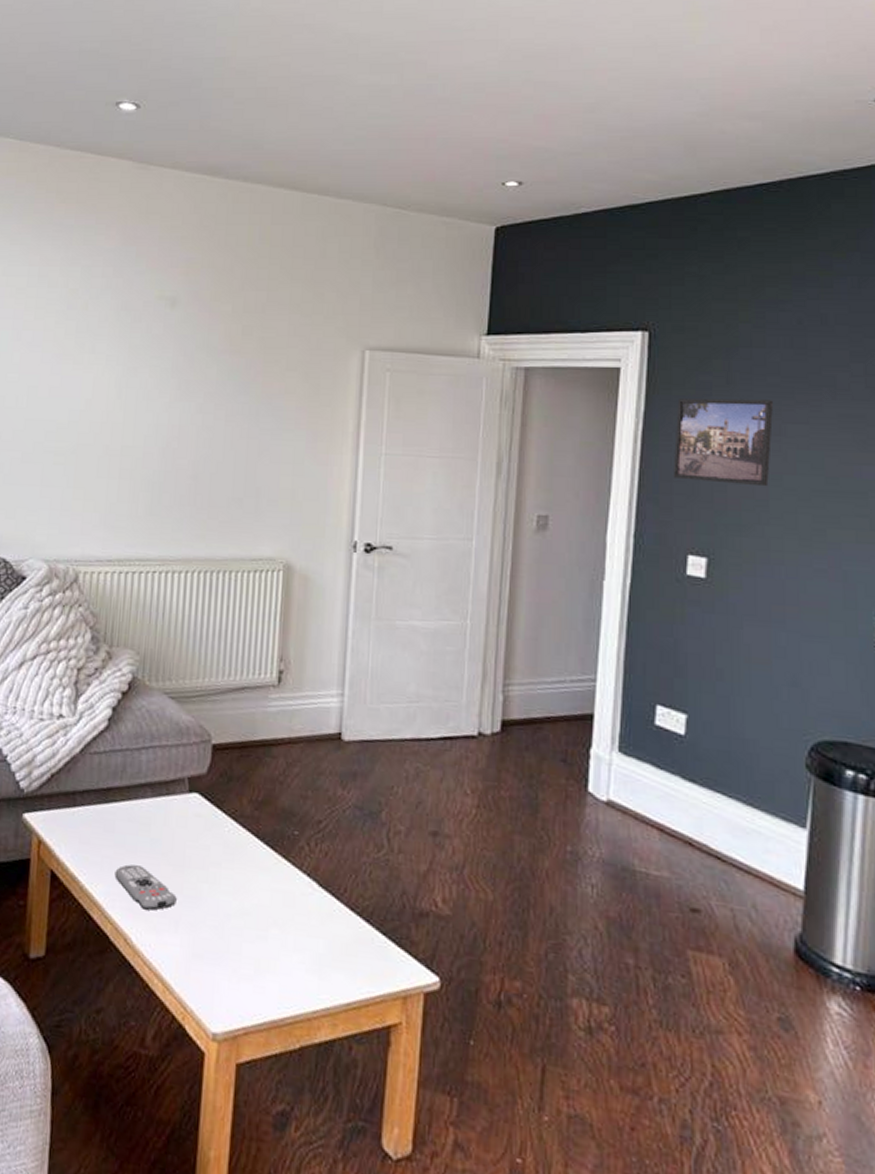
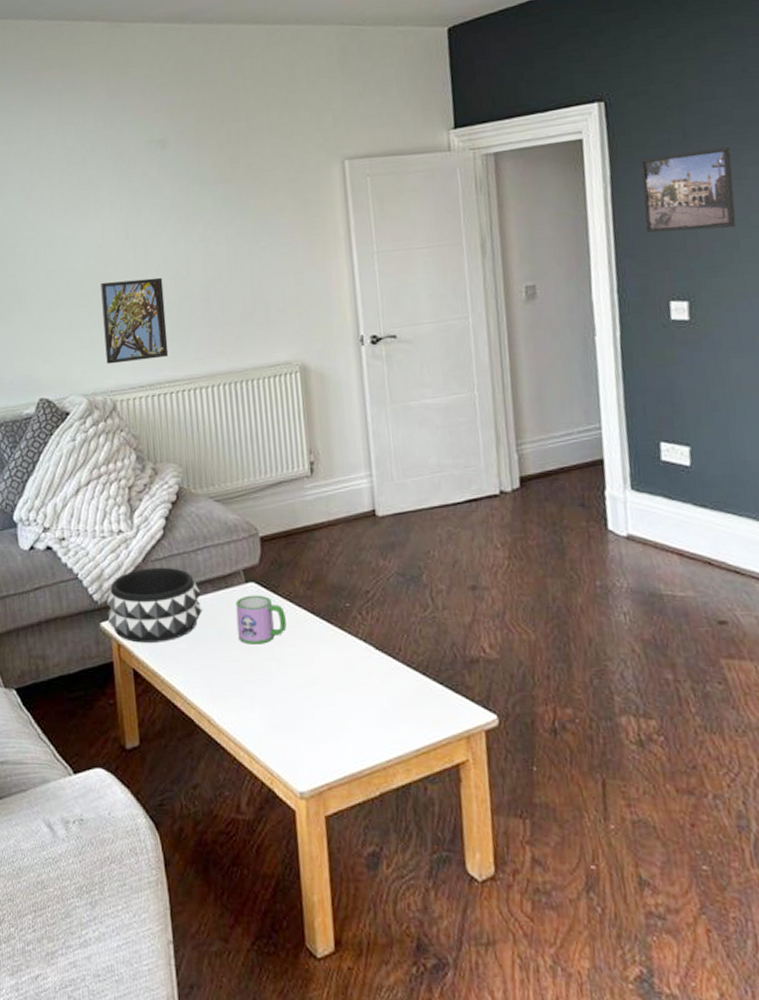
decorative bowl: none [31,760,138,845] -> present [106,567,202,643]
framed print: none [75,441,150,533] -> present [100,277,169,364]
remote control: present [114,864,177,911] -> none [190,654,250,692]
mug: none [172,806,227,863] -> present [235,595,287,645]

